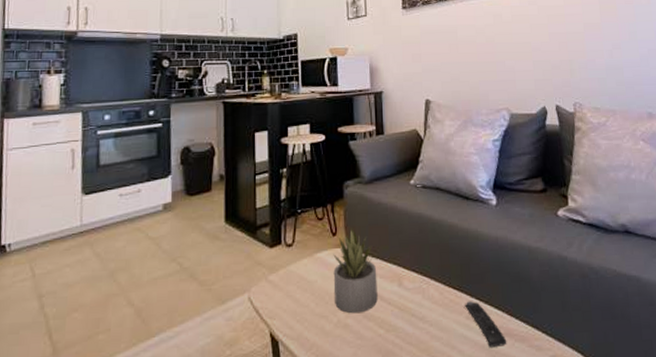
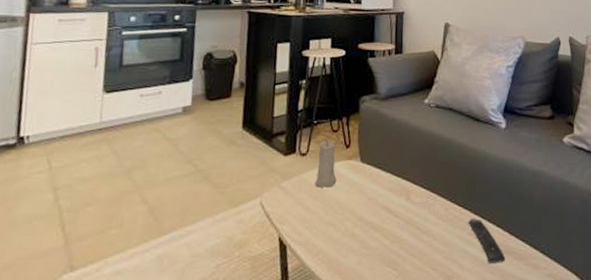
candle: none [303,228,325,279] -> present [315,139,337,188]
succulent plant: present [333,227,378,314] -> none [344,141,387,224]

